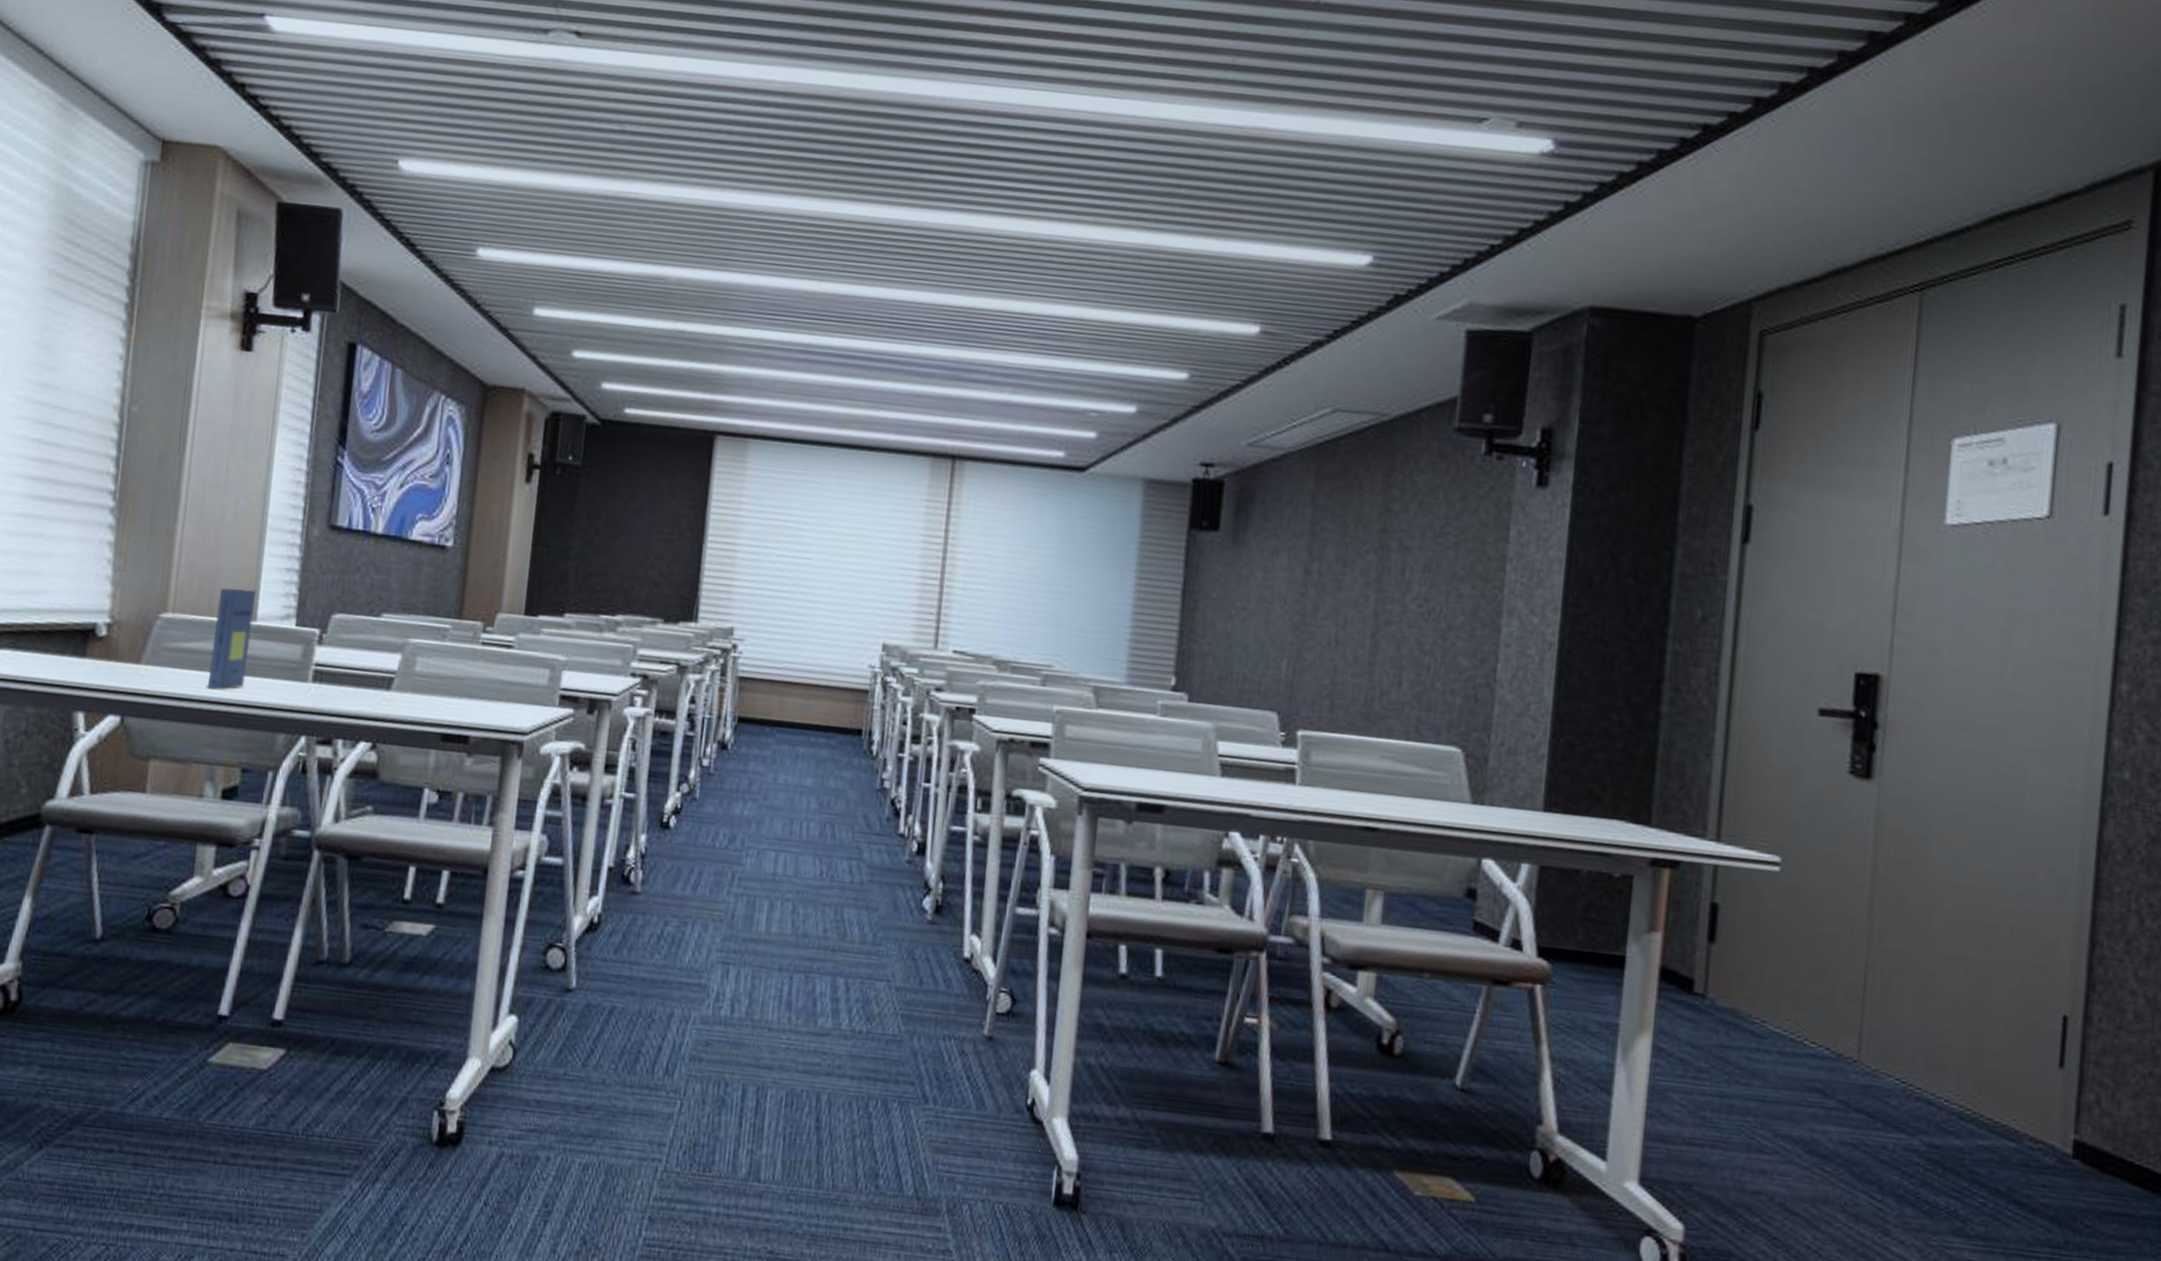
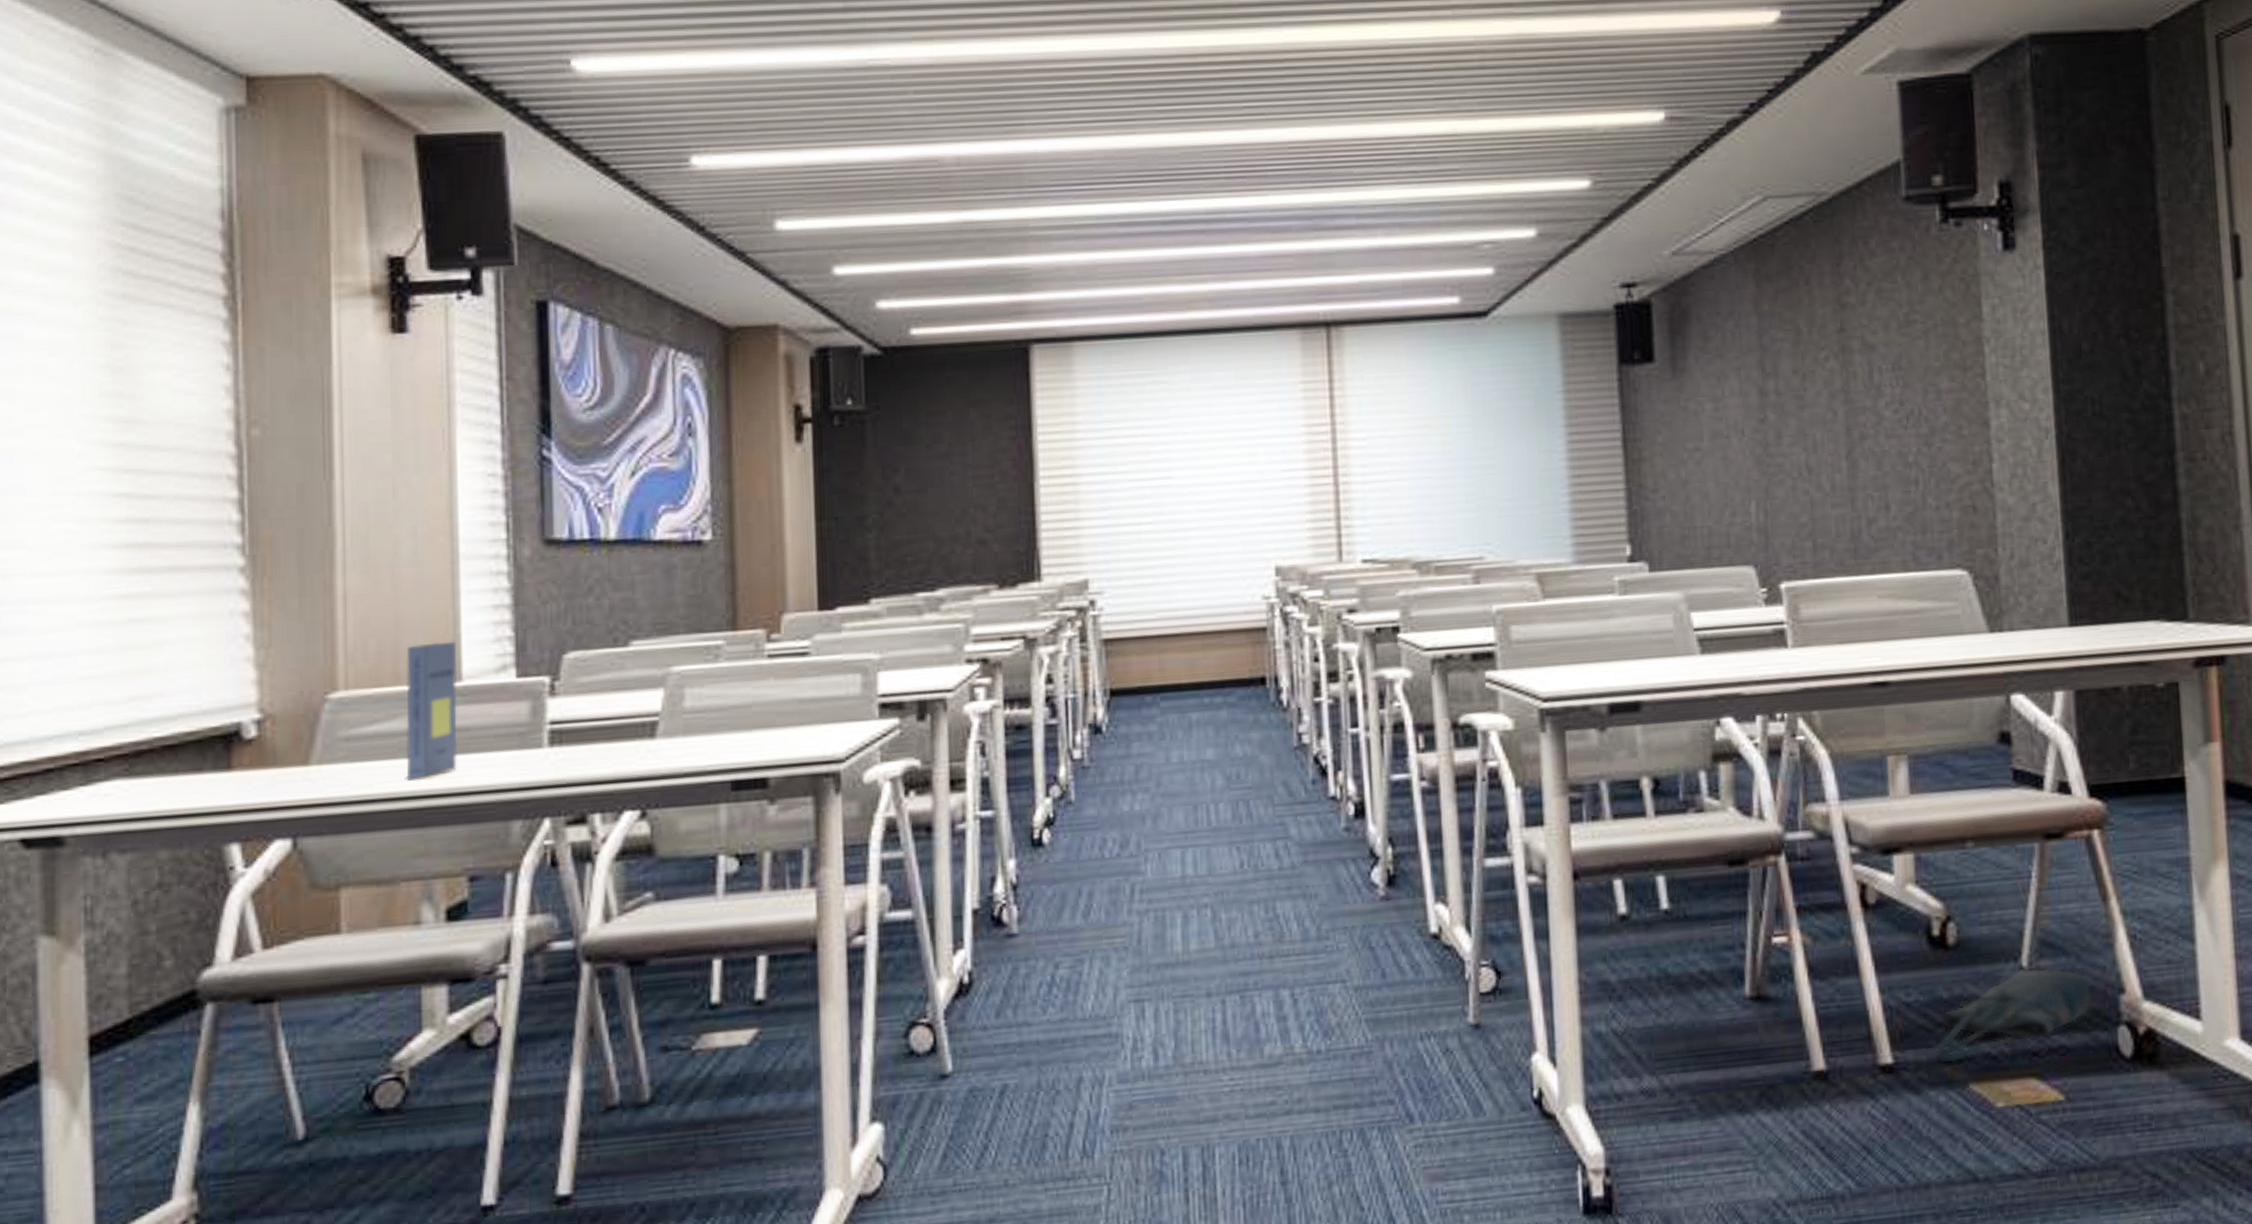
tote bag: none [1370,1085,1514,1151] -> present [1936,967,2094,1064]

